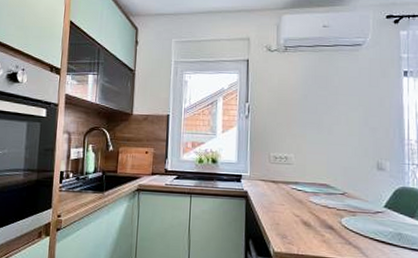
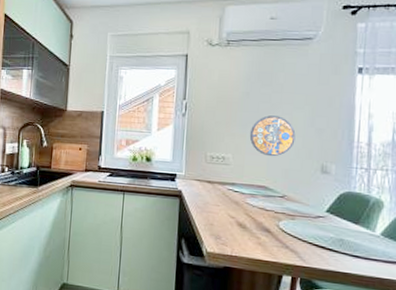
manhole cover: none [309,116,352,156] -> present [249,115,296,157]

